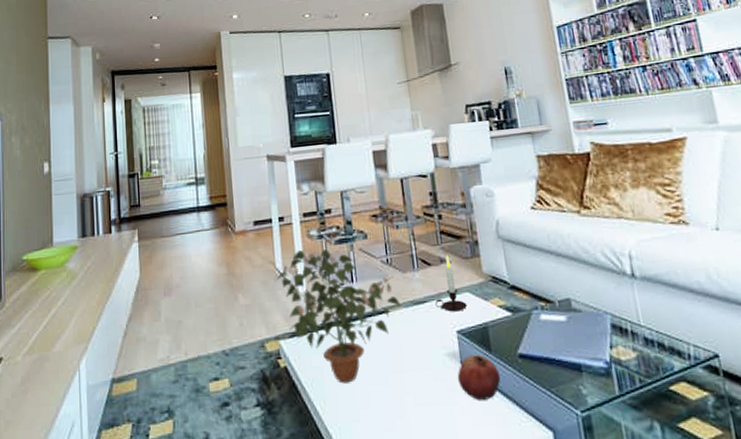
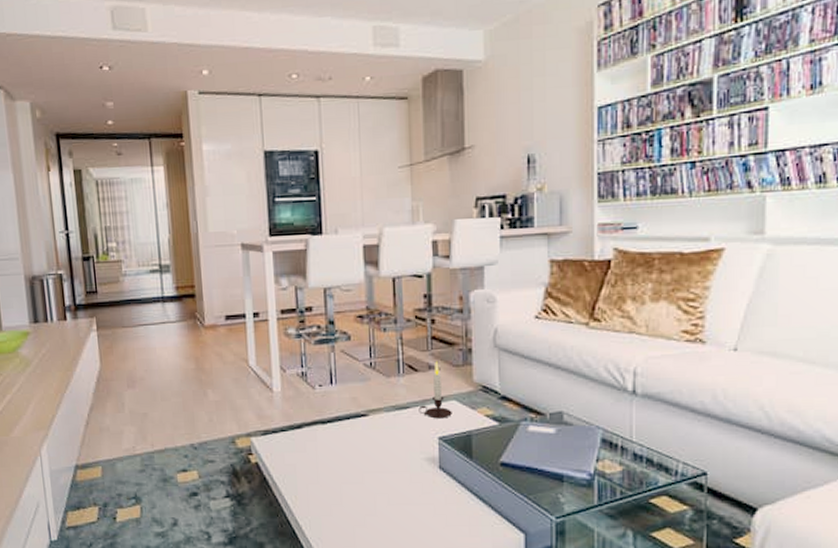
potted plant: present [276,249,400,383] -> none [249,349,381,481]
fruit: present [457,354,501,401] -> none [434,460,479,504]

